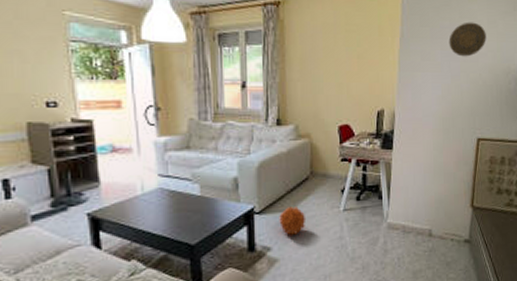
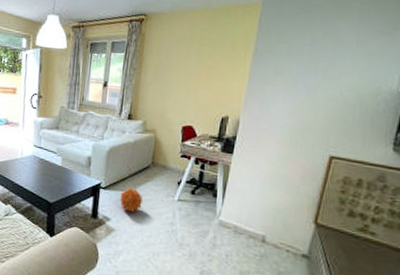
decorative plate: present [449,22,486,57] -> none [307,40,354,75]

